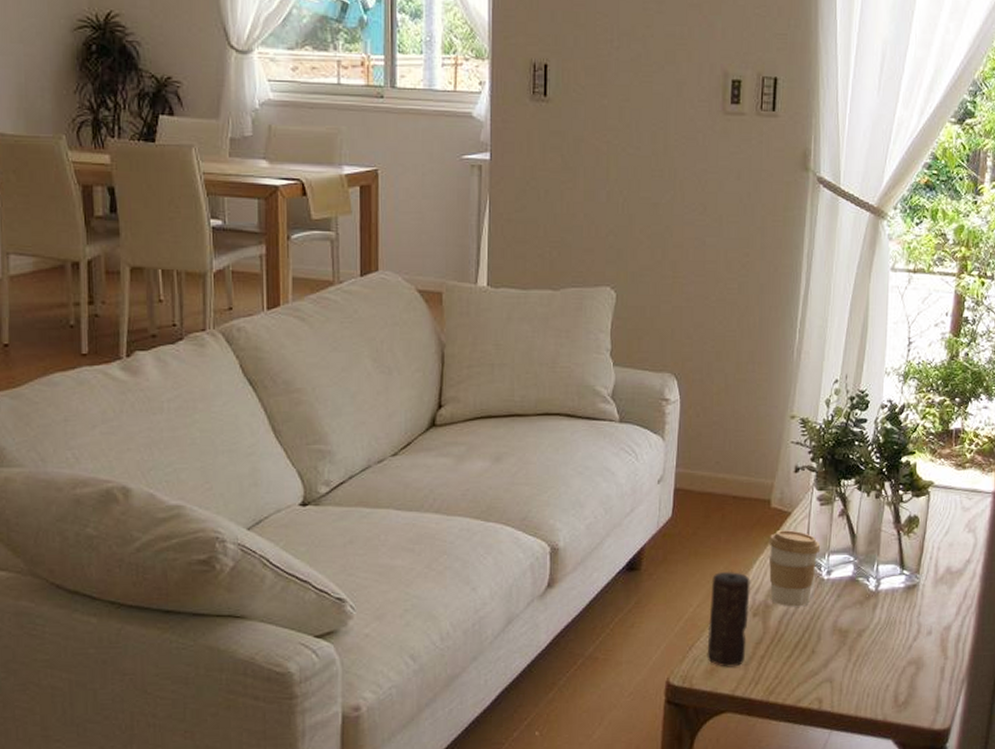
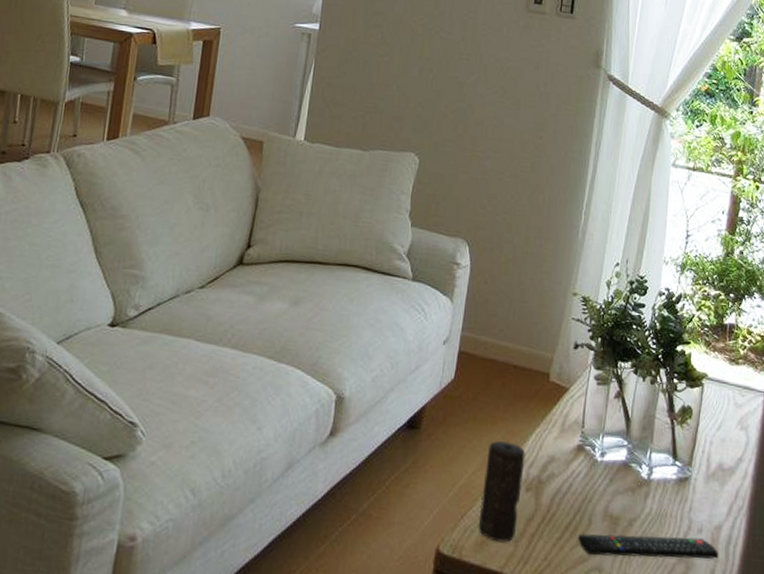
coffee cup: present [769,530,821,607] -> none [544,405,596,487]
remote control: none [807,640,949,669] -> present [577,533,719,559]

